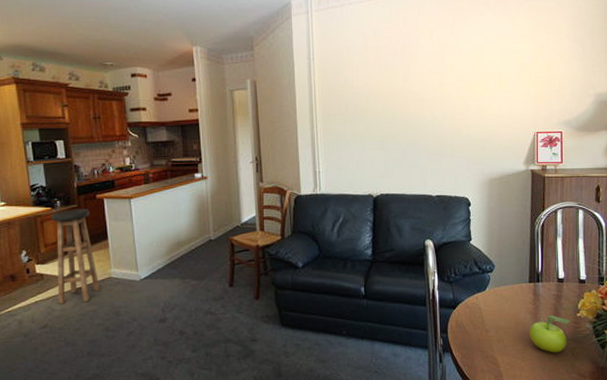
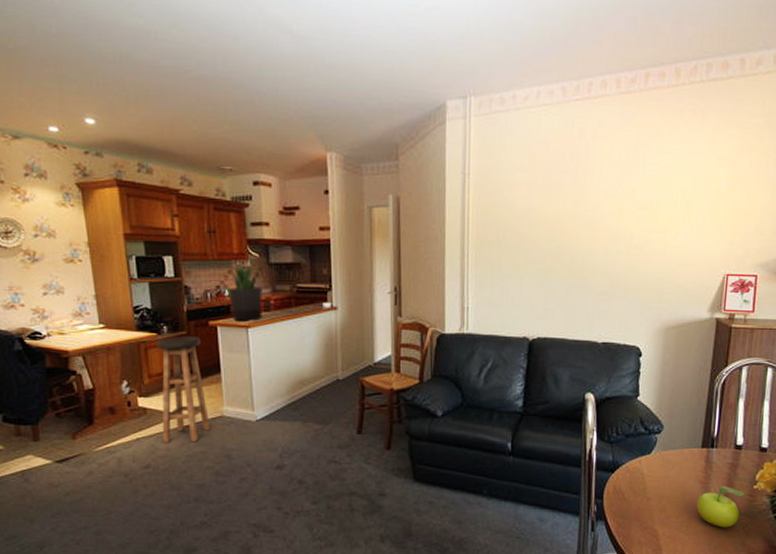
planter: none [112,141,143,193] -> present [227,261,263,321]

